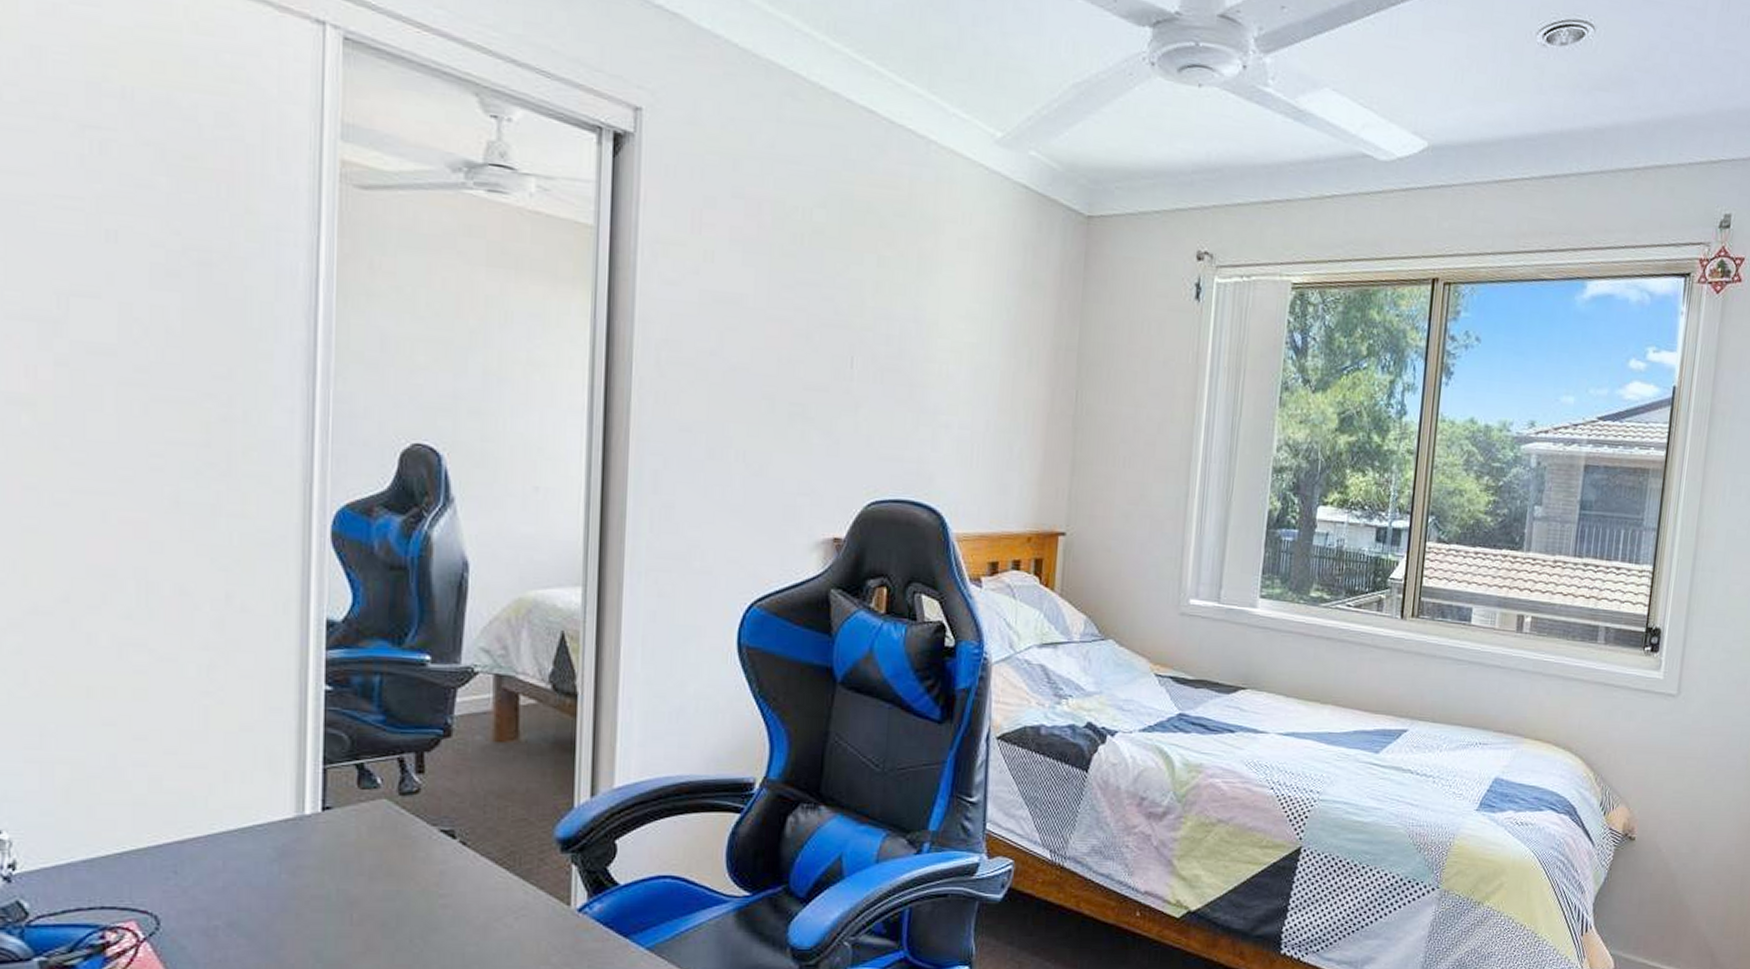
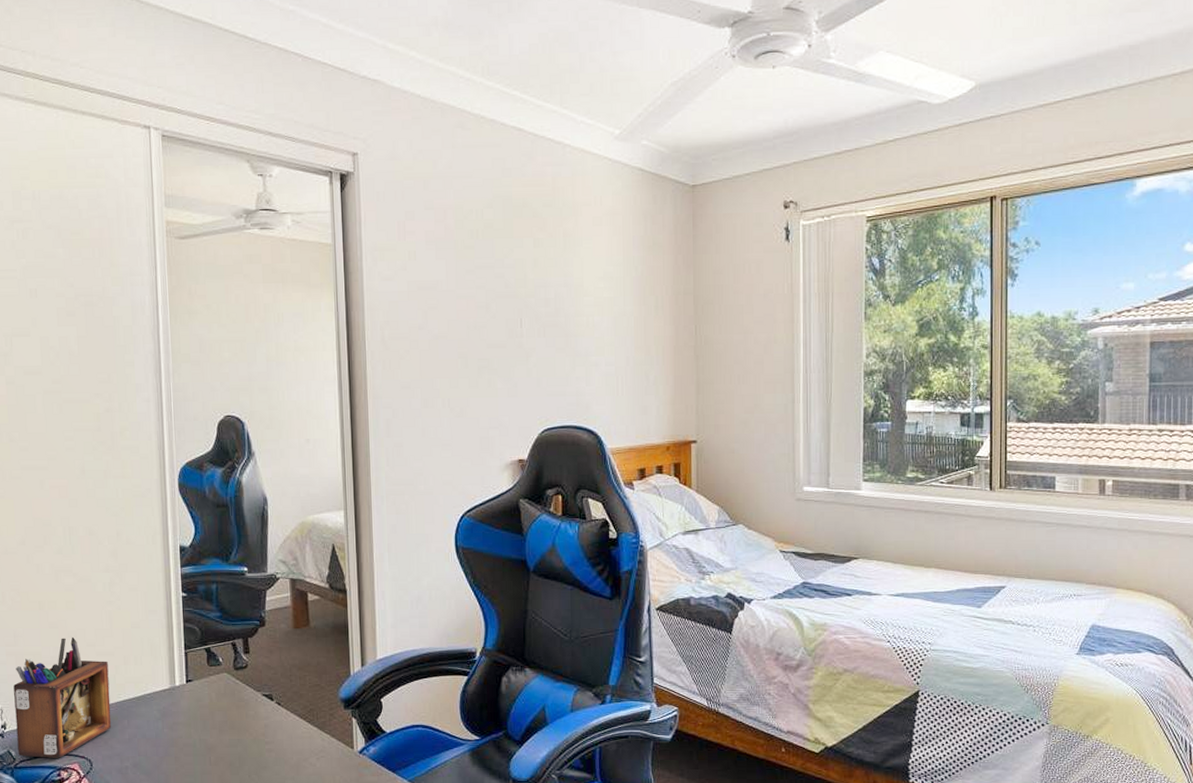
desk organizer: none [33,739,197,913] -> present [13,637,112,758]

